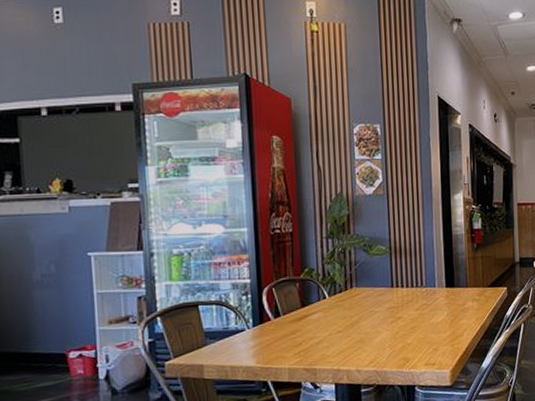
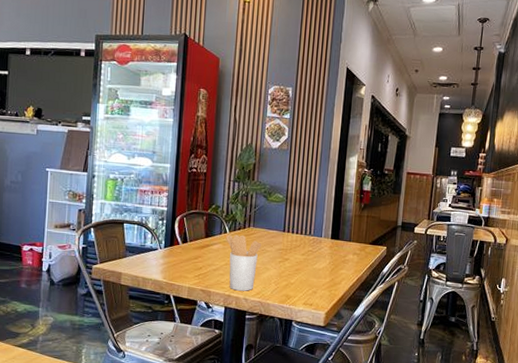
utensil holder: none [325,298,369,363] -> present [226,234,262,291]

